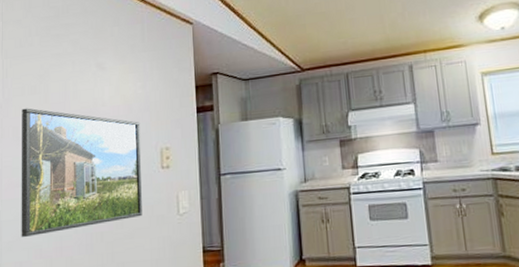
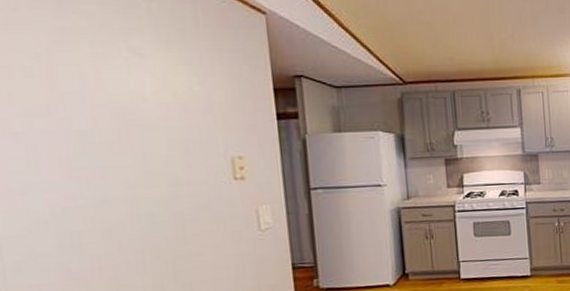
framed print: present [21,108,142,237] -> none [12,95,212,256]

